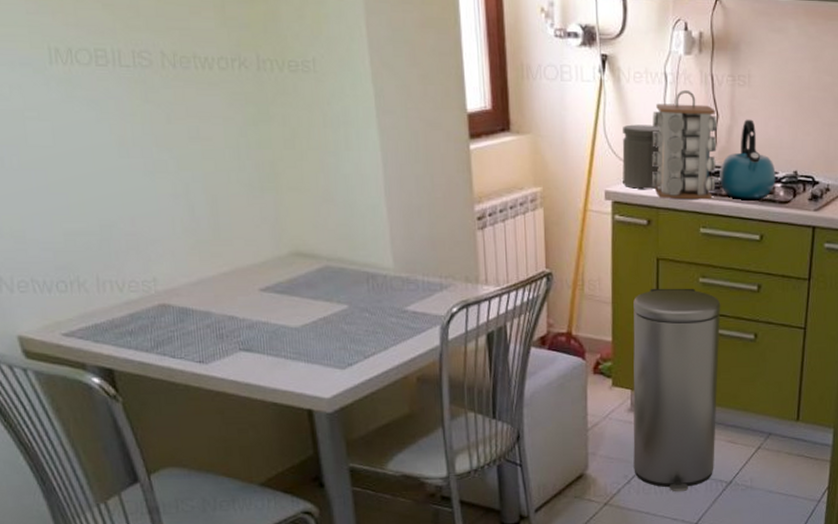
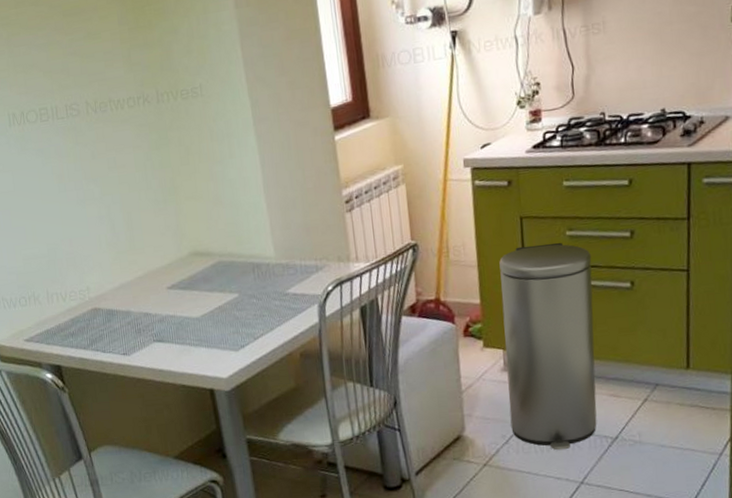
jar: present [622,124,660,189] -> none [477,88,516,153]
spice rack: present [651,89,718,201] -> none [505,48,576,159]
kettle: present [720,119,776,199] -> none [579,65,642,147]

